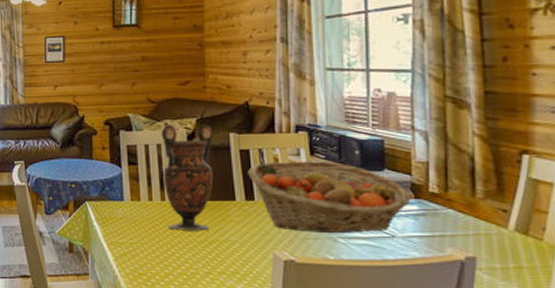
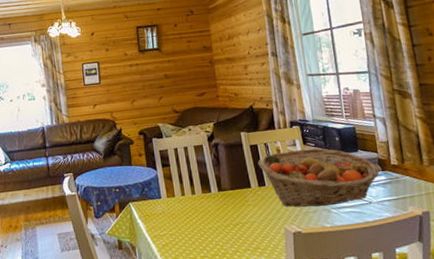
vase: present [161,124,214,231] -> none [186,127,233,219]

